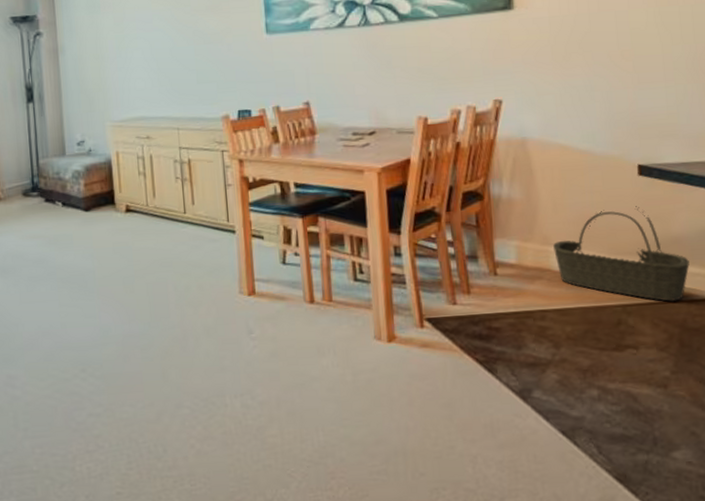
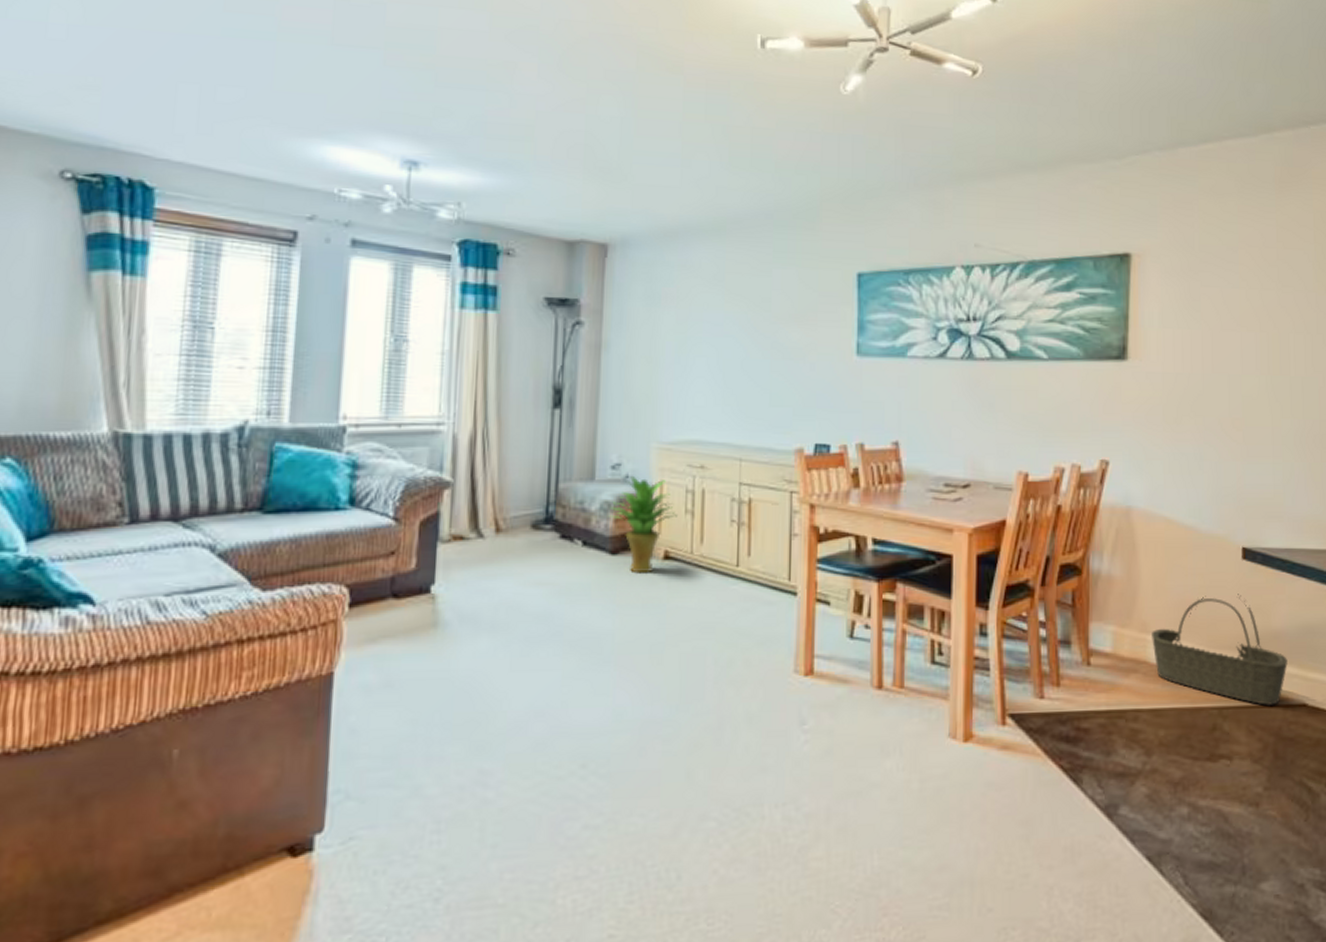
potted plant: none [79,150,133,225] -> present [608,477,677,574]

